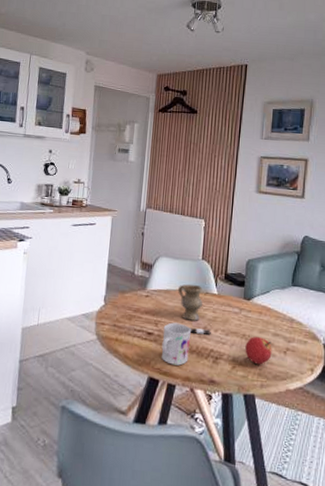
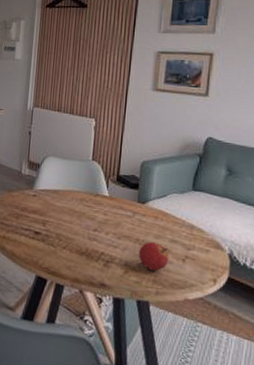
mug: present [161,322,192,366] -> none [49,223,81,267]
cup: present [178,284,211,335] -> none [67,185,102,238]

